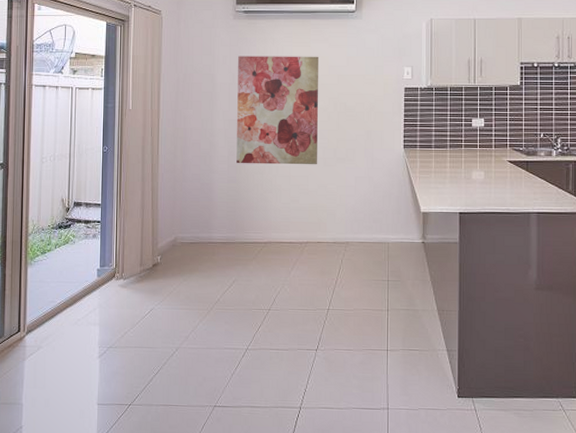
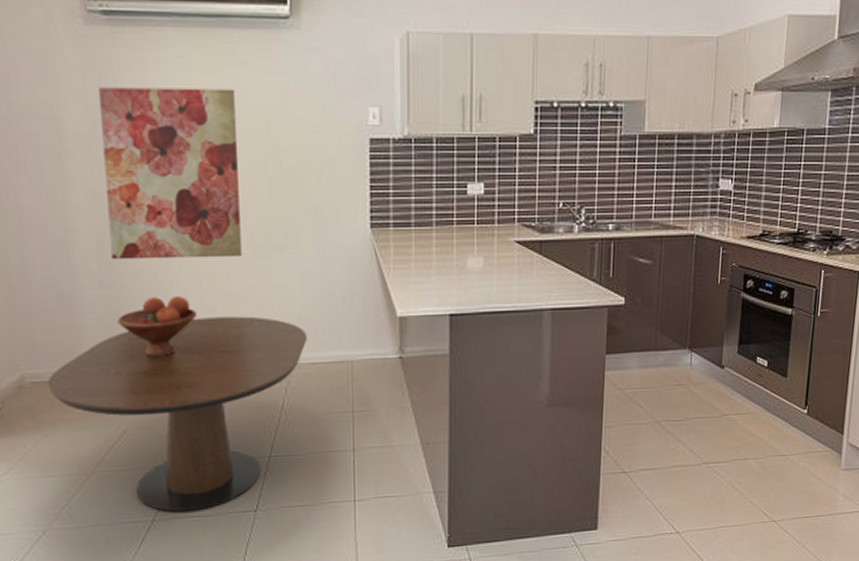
dining table: none [190,205,358,345] -> present [47,316,307,512]
fruit bowl: none [236,190,286,230] -> present [117,296,197,356]

